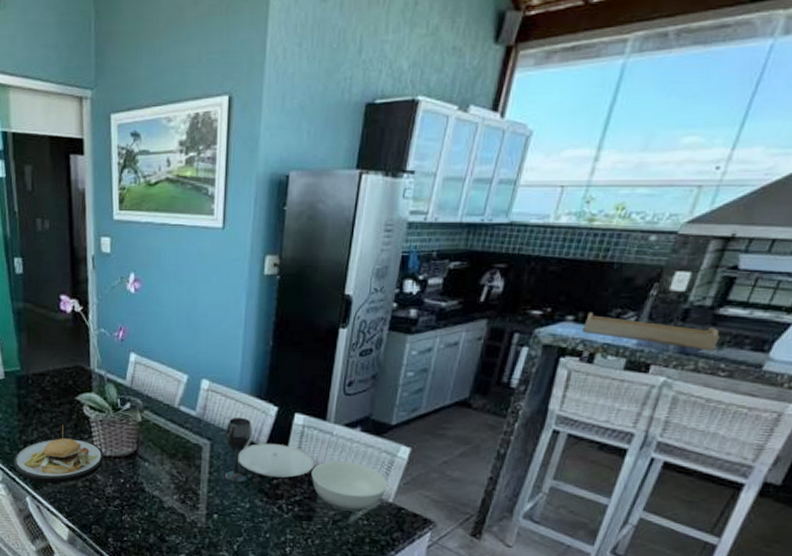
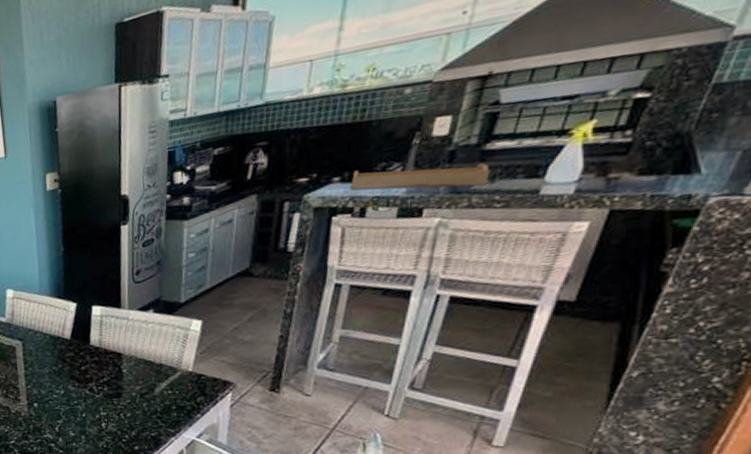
wine glass: present [224,417,252,483] -> none [34,316,59,374]
plate: present [238,443,315,478] -> none [47,335,116,365]
bowl: present [311,460,388,511] -> none [114,340,186,385]

